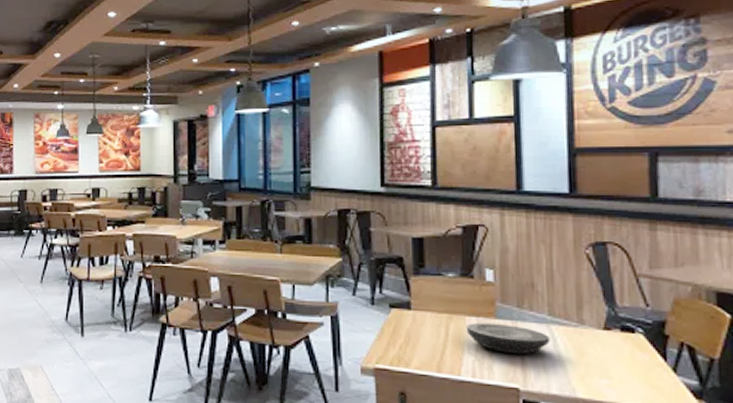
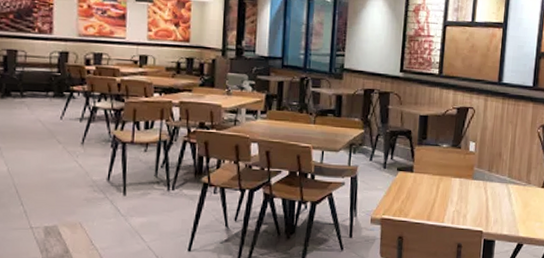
plate: present [466,322,550,355] -> none [451,182,507,207]

